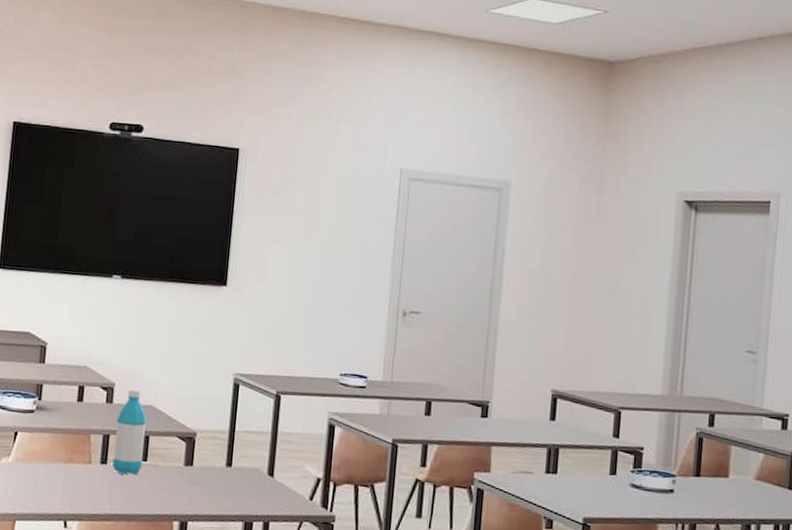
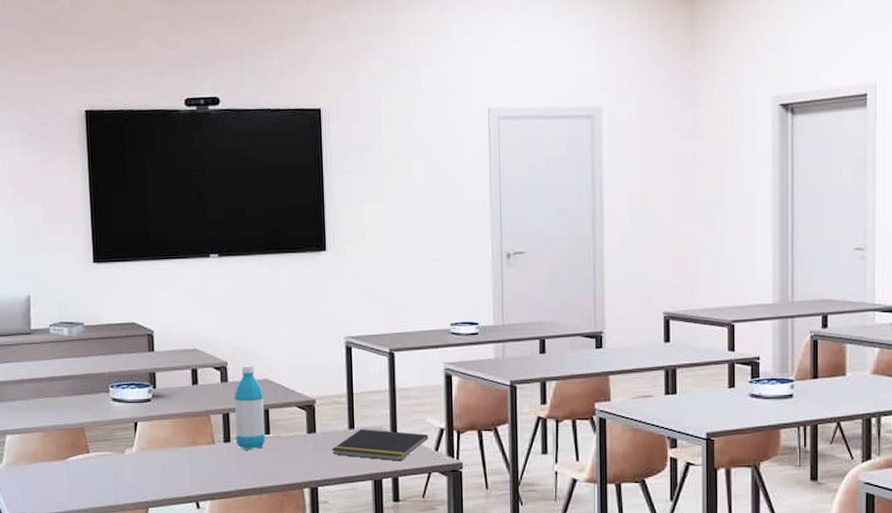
notepad: none [206,468,305,506] -> present [332,429,429,461]

